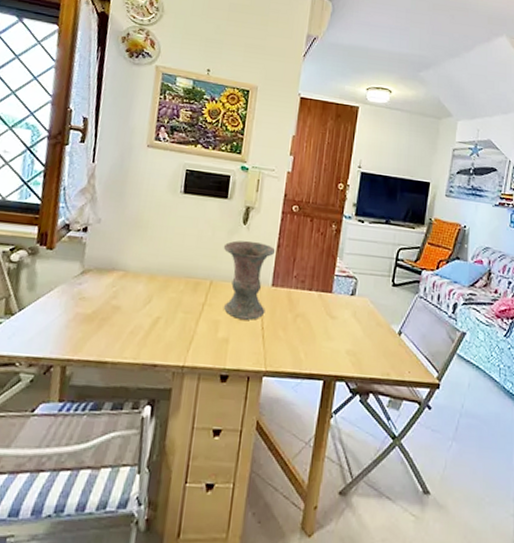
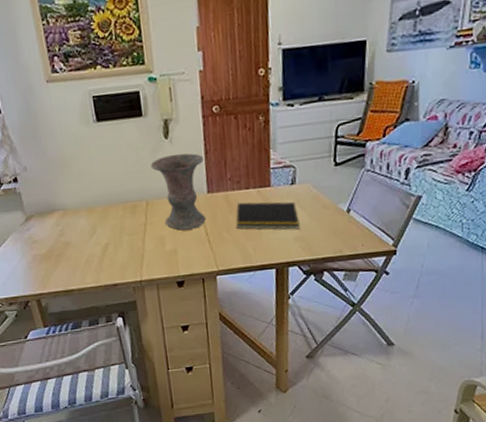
notepad: none [293,302,354,343] -> present [236,201,300,230]

